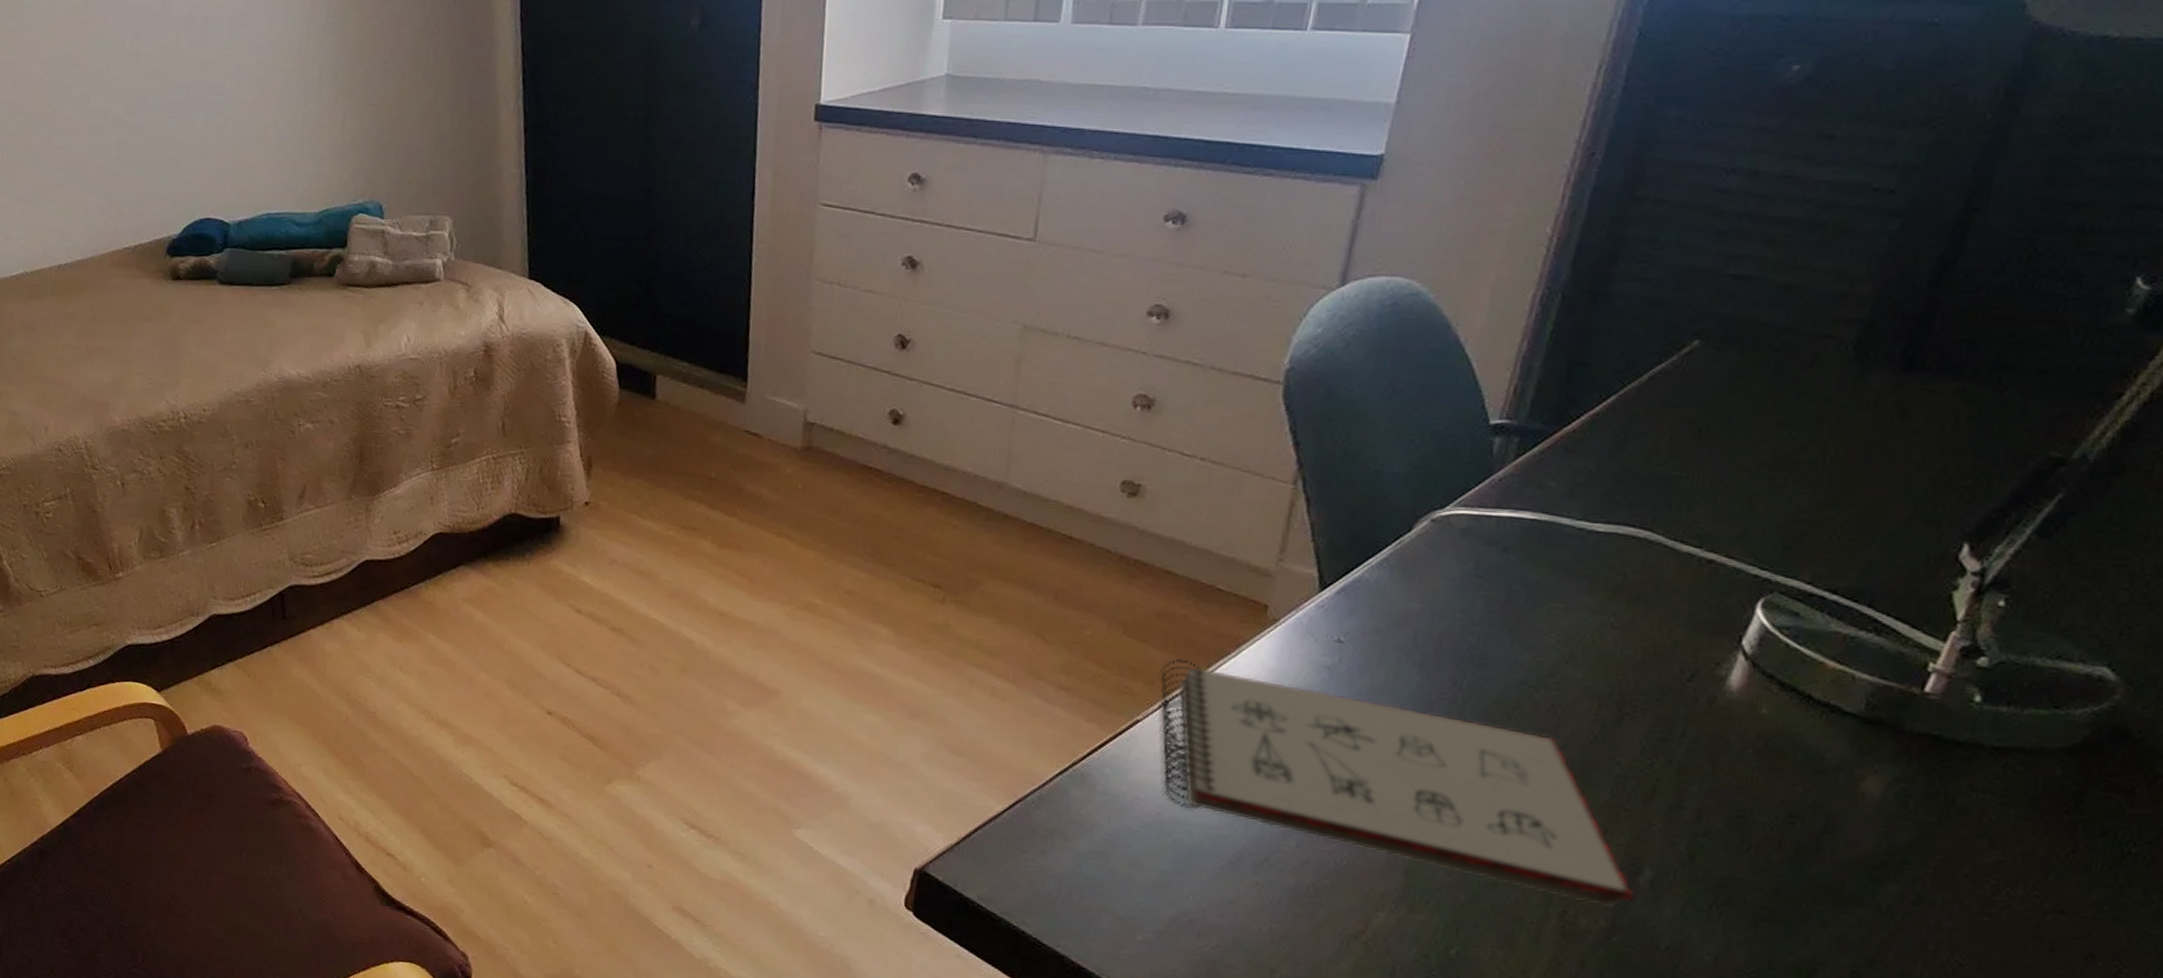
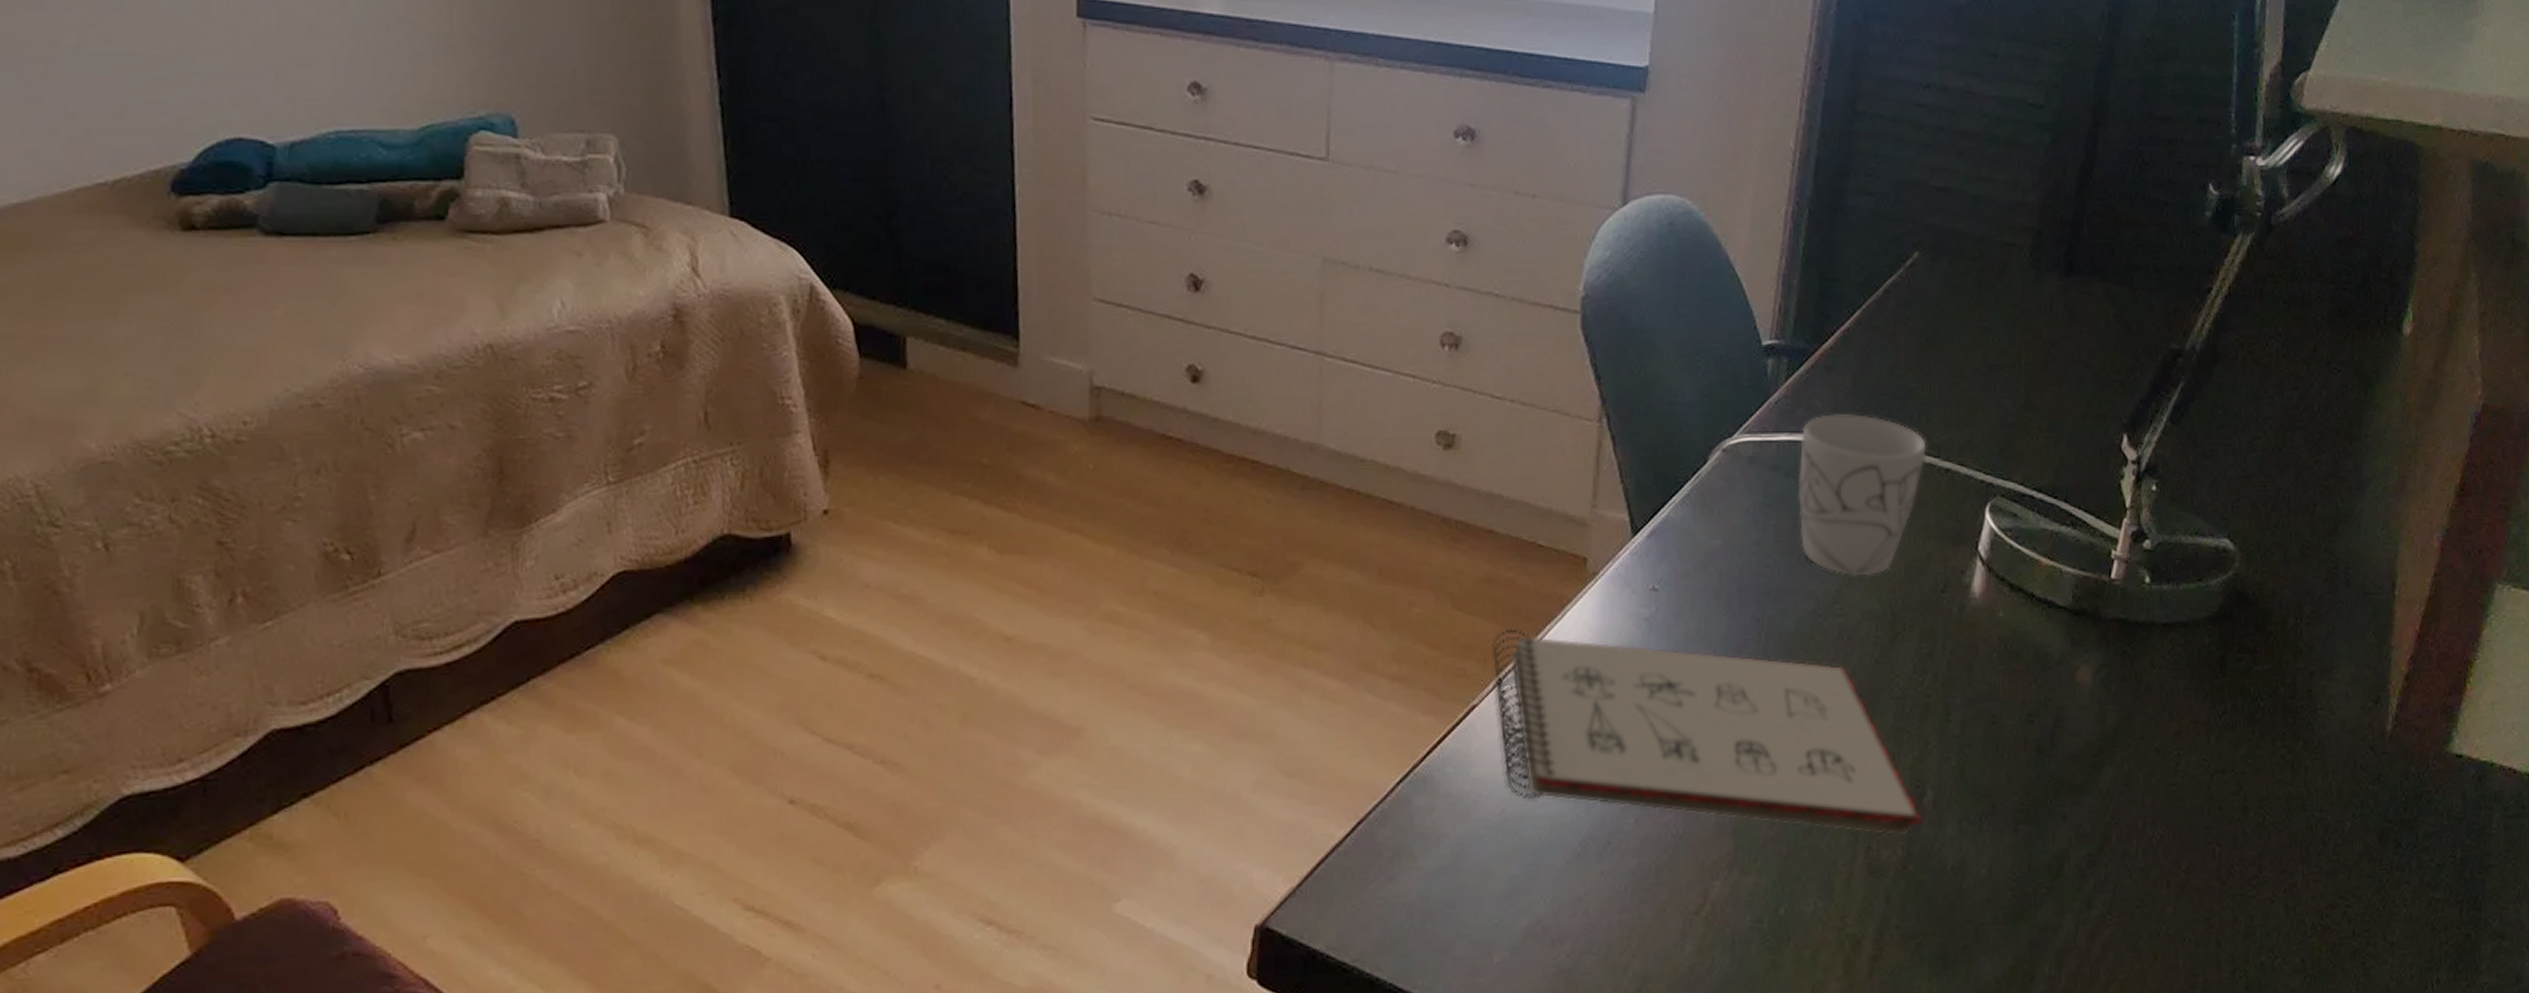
mug: none [1514,495,1687,656] -> present [1798,414,1927,577]

